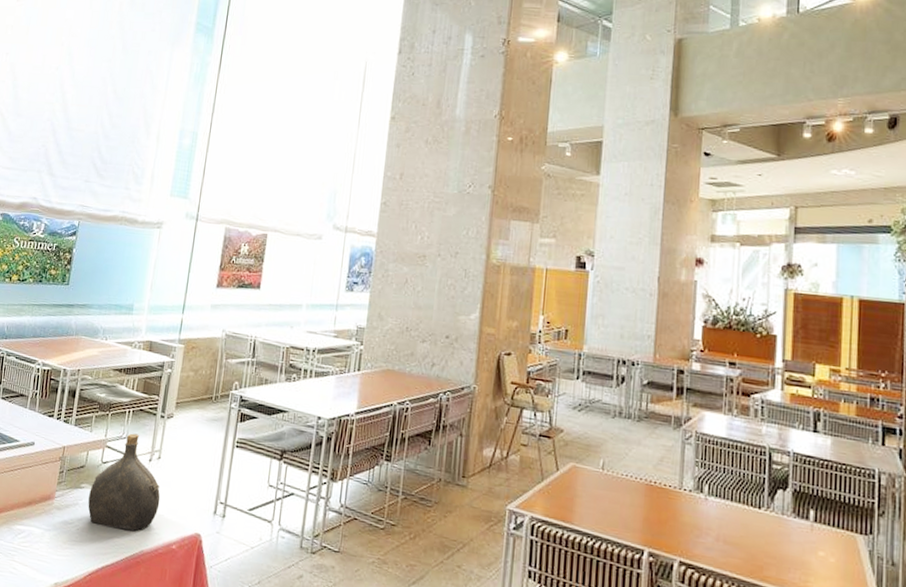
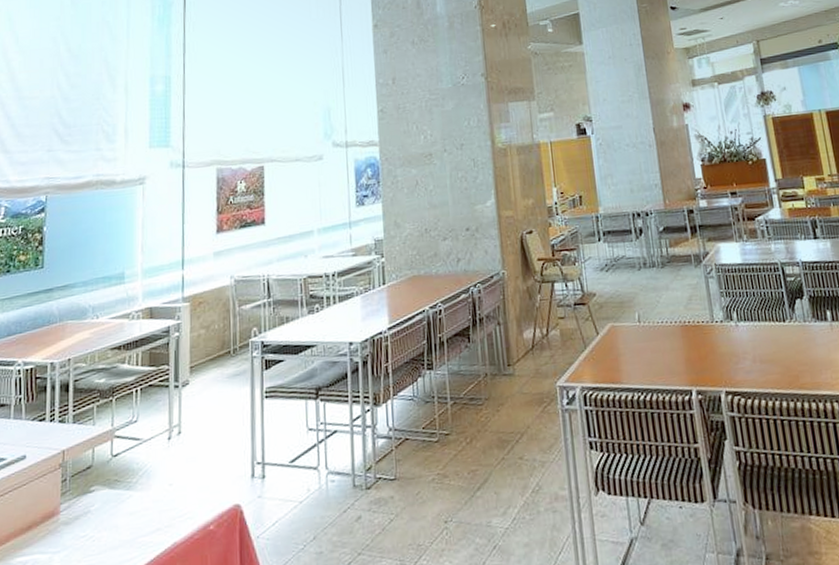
water jug: present [88,433,161,532] -> none [102,413,188,529]

